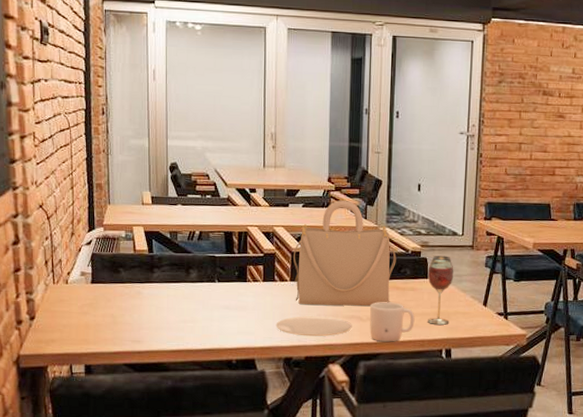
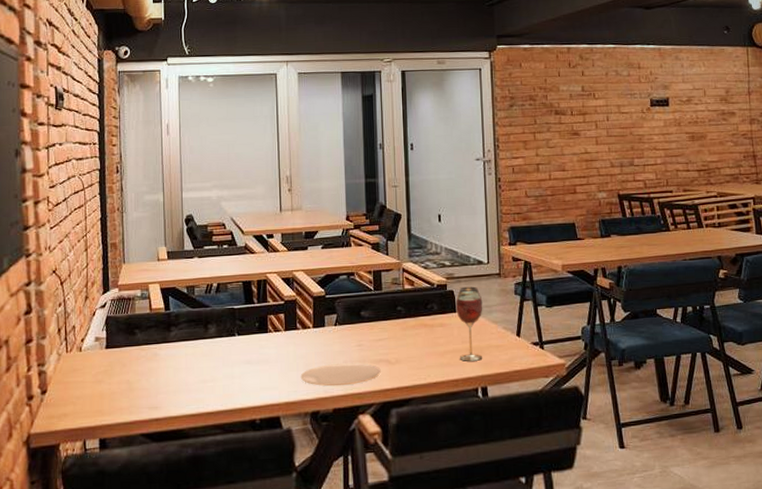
handbag: present [294,200,396,307] -> none [315,238,422,353]
mug: present [370,302,415,342] -> none [398,341,446,385]

